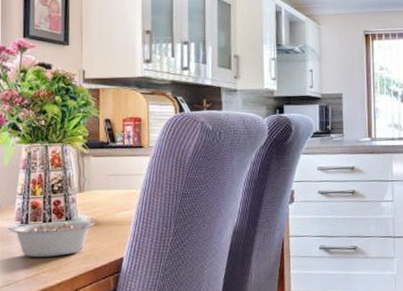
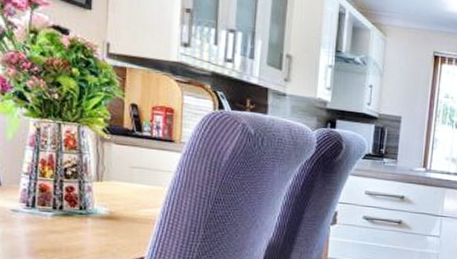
legume: present [11,220,100,258] -> none [14,208,119,247]

